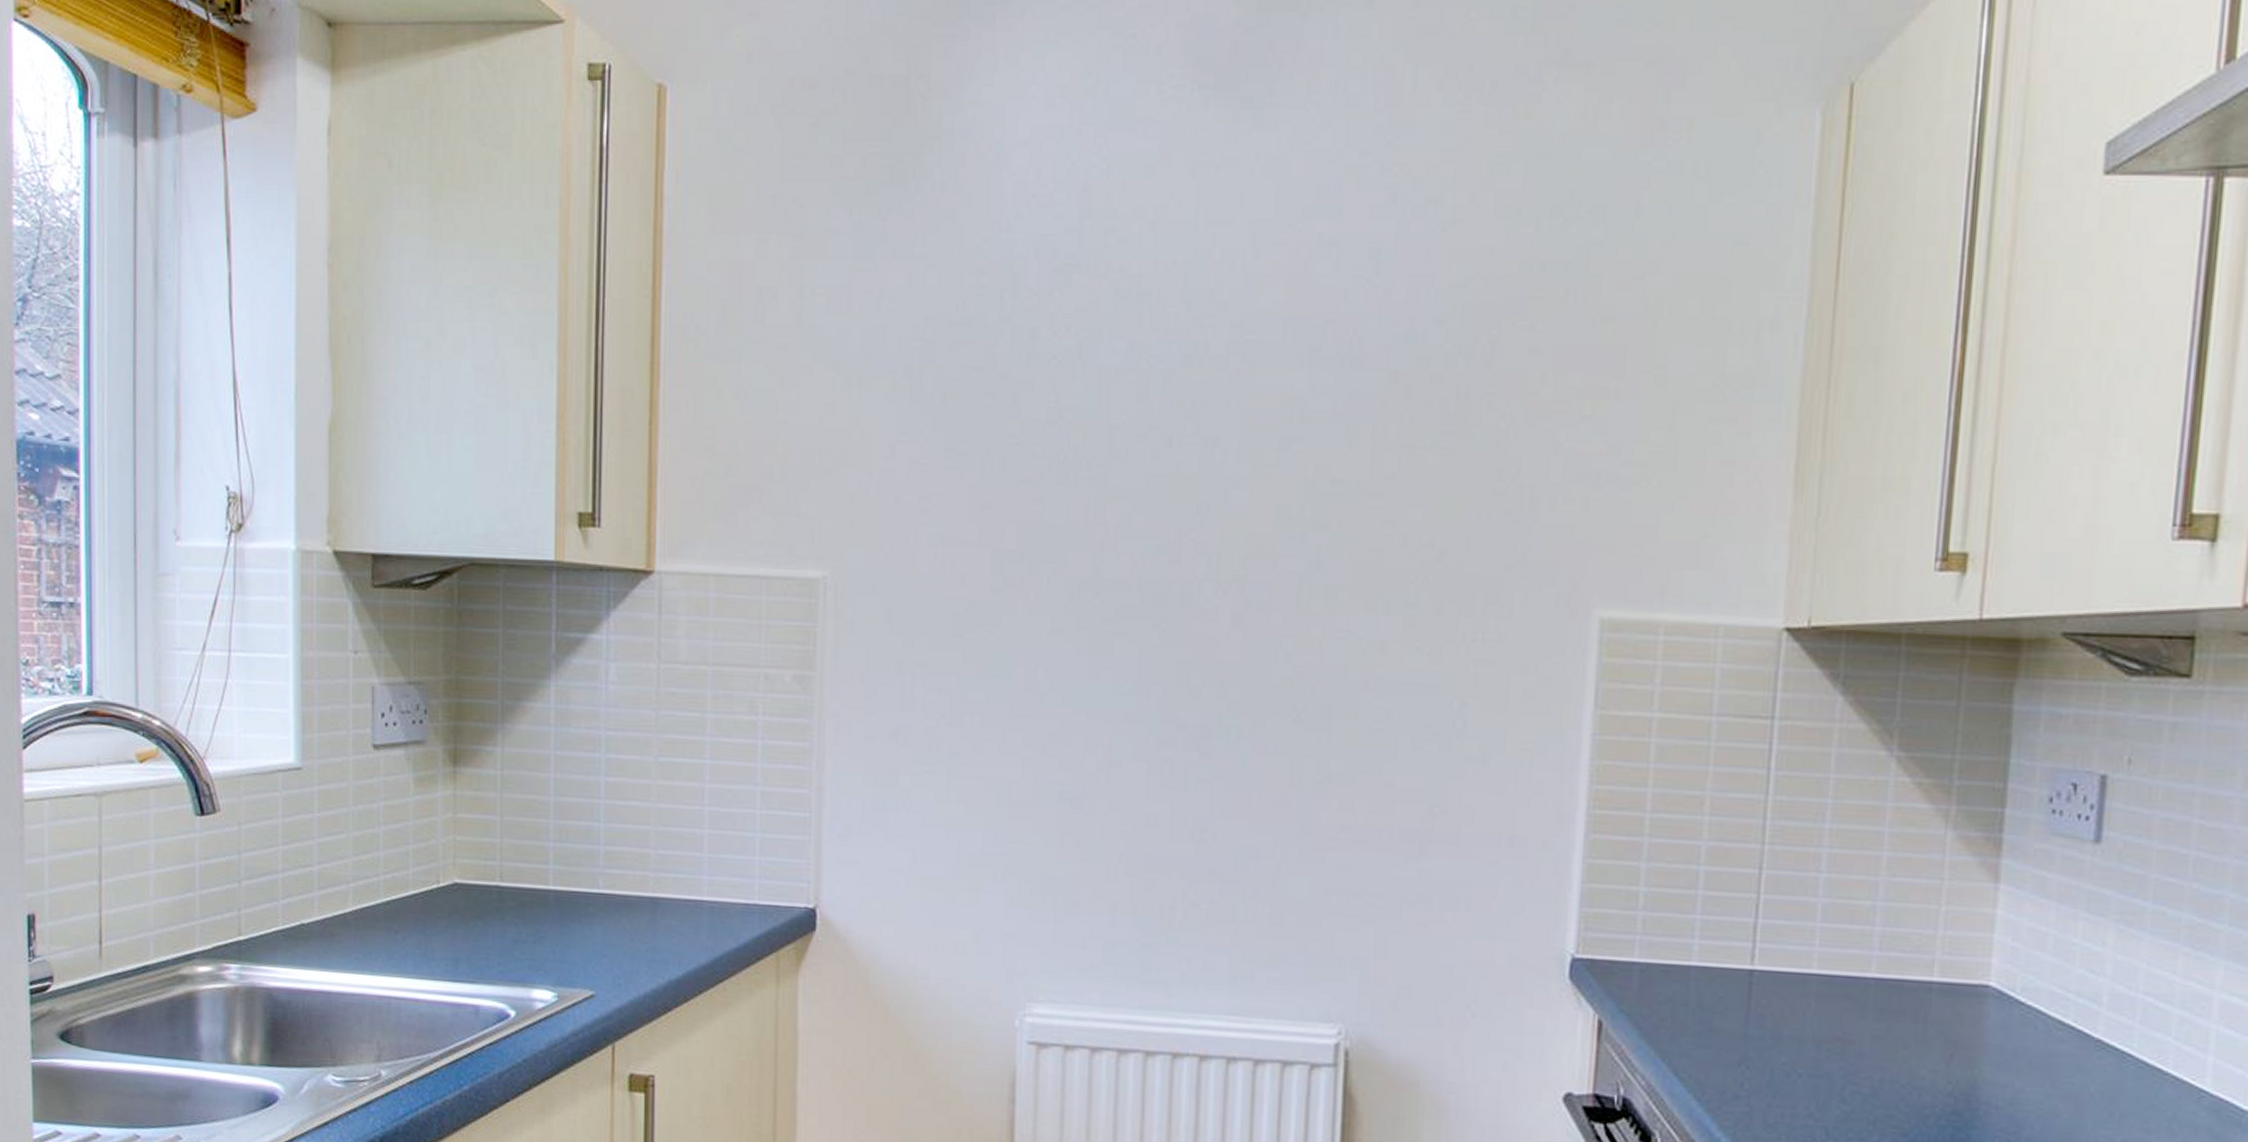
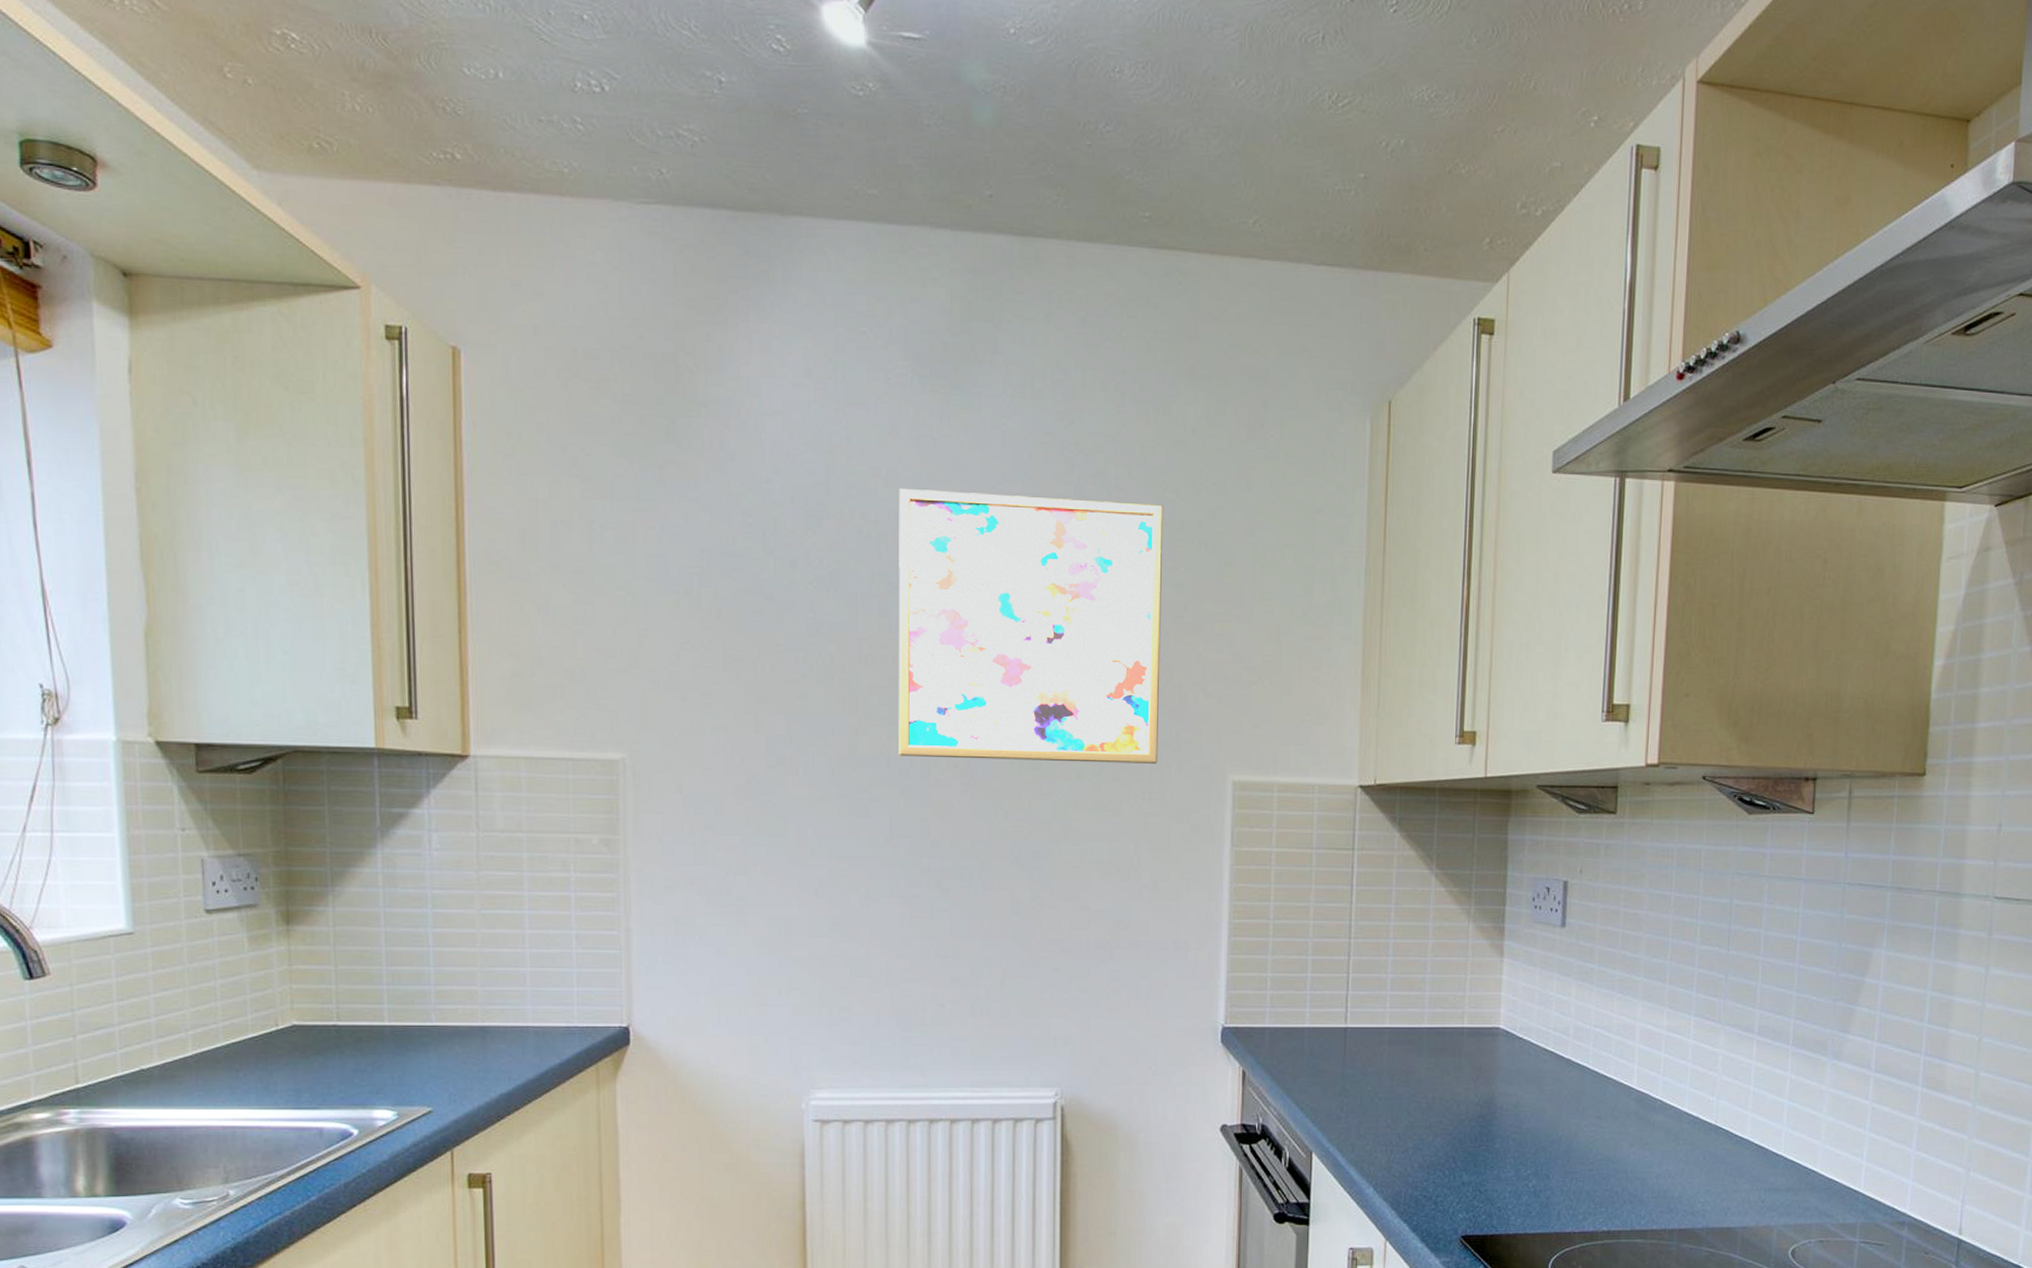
wall art: none [1153,231,1518,593] -> present [898,488,1164,764]

